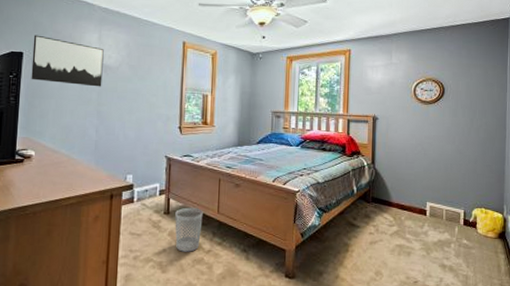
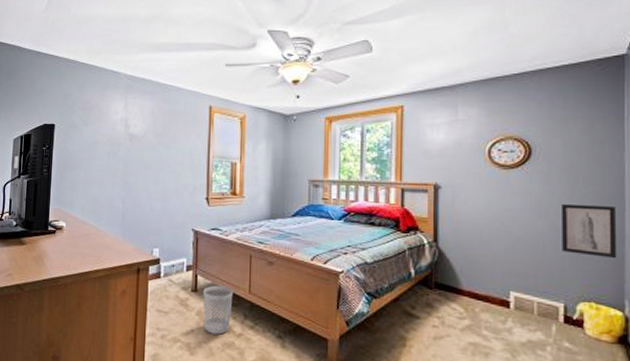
wall art: present [31,35,104,87] -> none [62,106,130,157]
wall art: none [464,132,500,174] -> present [562,203,617,259]

